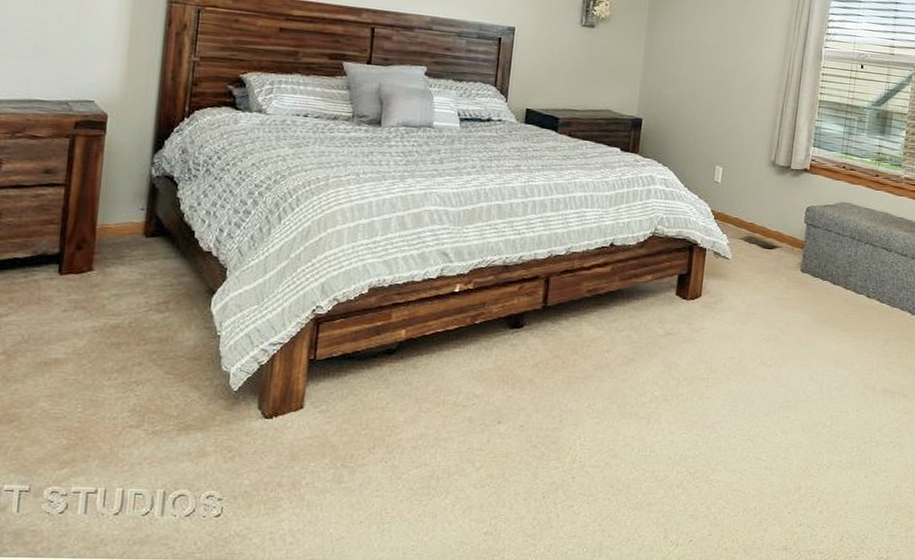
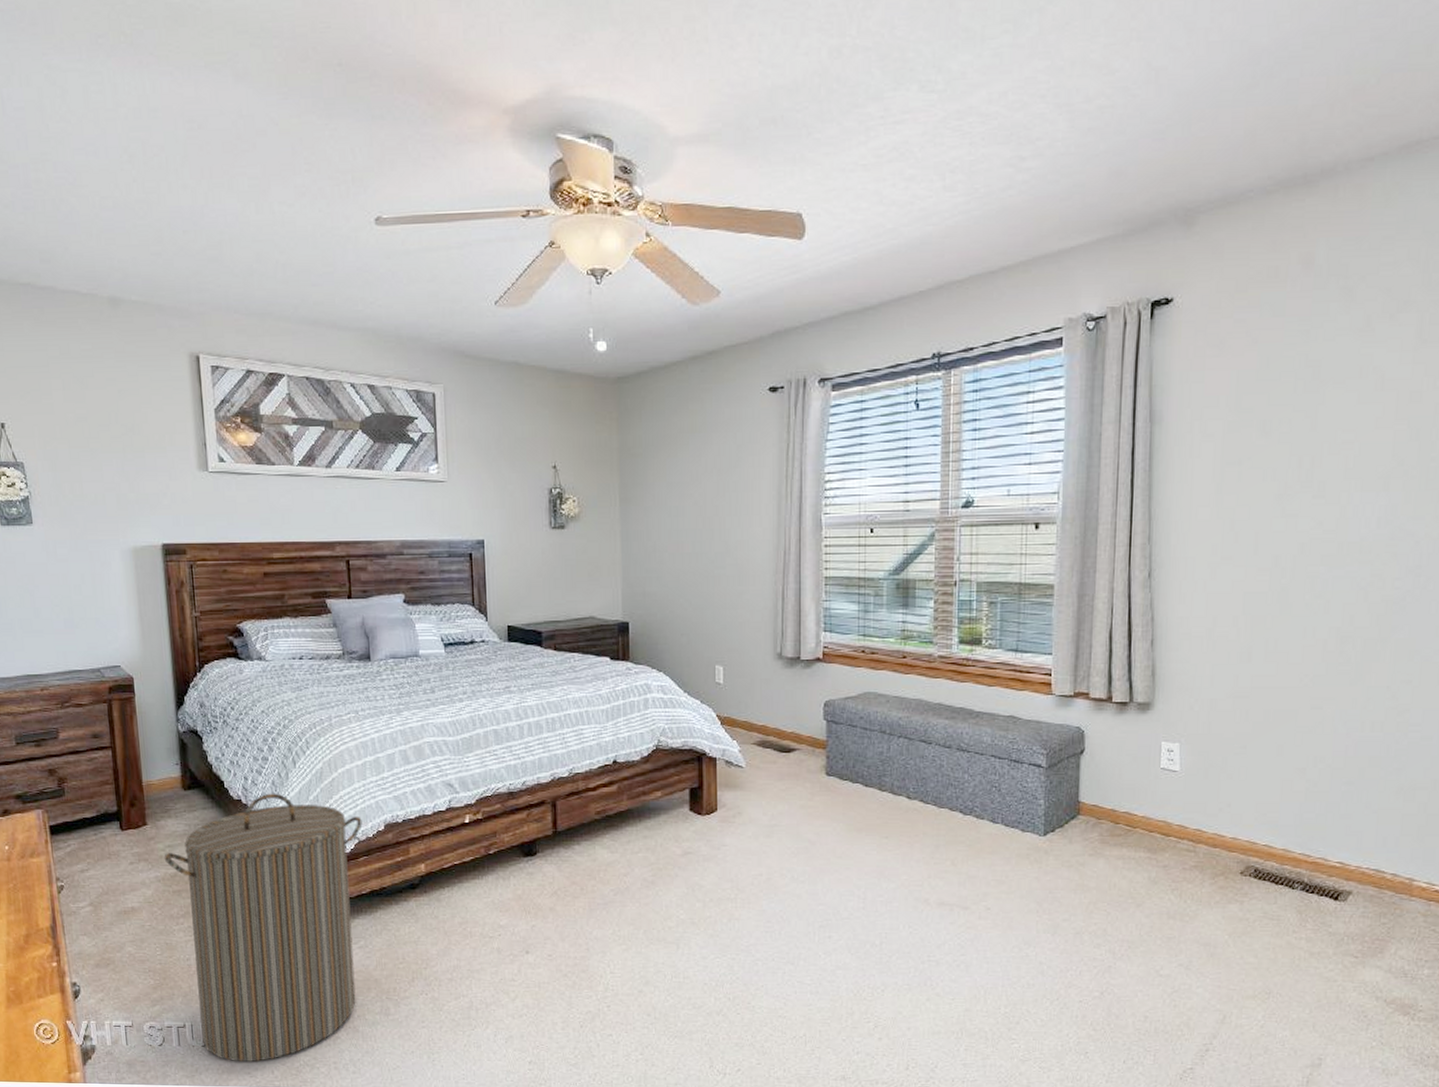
laundry hamper: none [106,247,345,532] -> present [164,793,362,1062]

